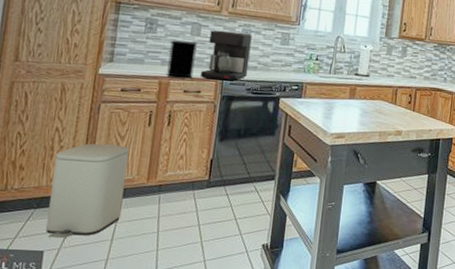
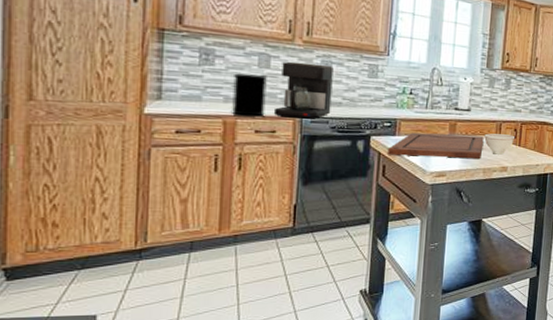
pedal bin: present [46,143,129,239] -> none [97,193,193,301]
cutting board: none [294,95,381,122] -> present [388,132,484,159]
bowl: none [381,98,410,119] -> present [484,133,515,155]

